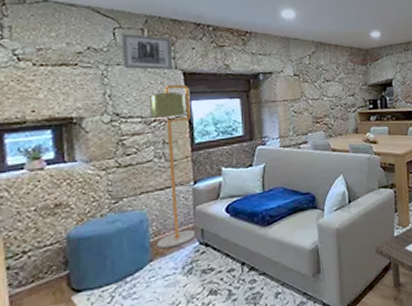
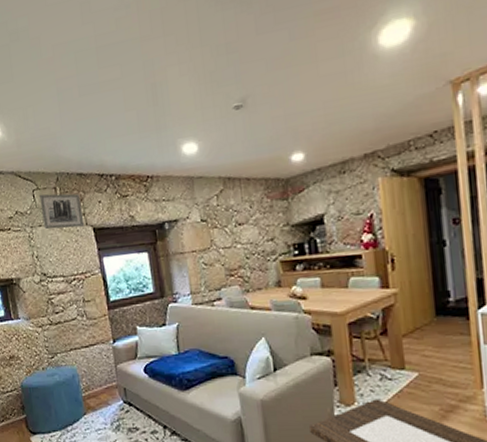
floor lamp: present [149,84,196,249] -> none [67,240,120,404]

